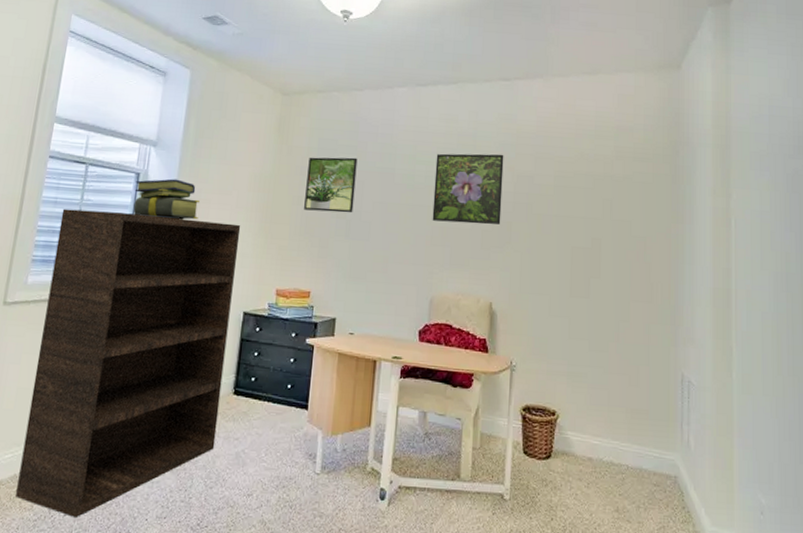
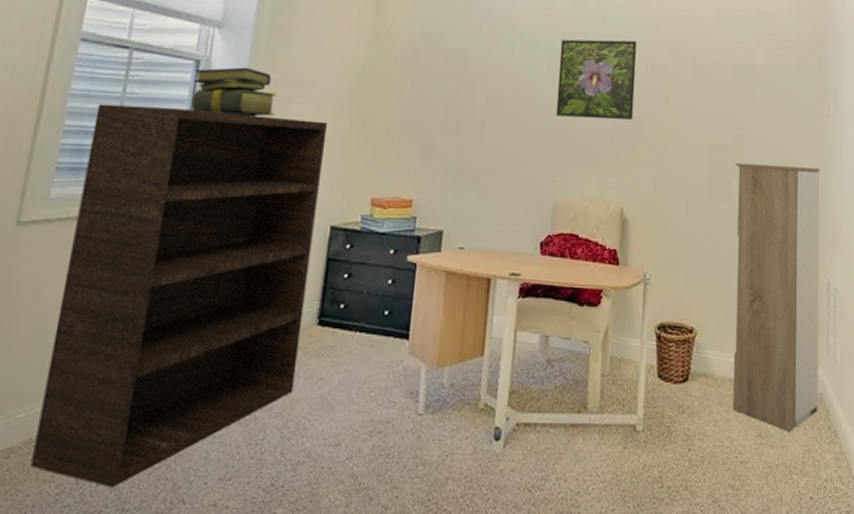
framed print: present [304,157,358,213] -> none [405,42,470,108]
storage cabinet: none [591,264,675,509] -> present [732,163,820,431]

